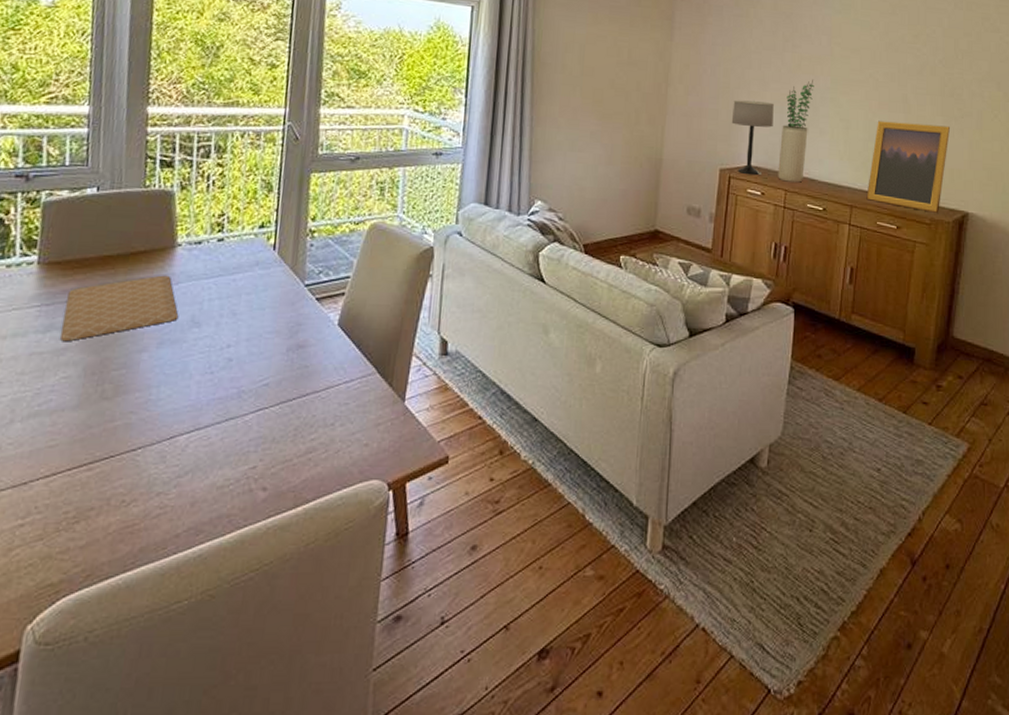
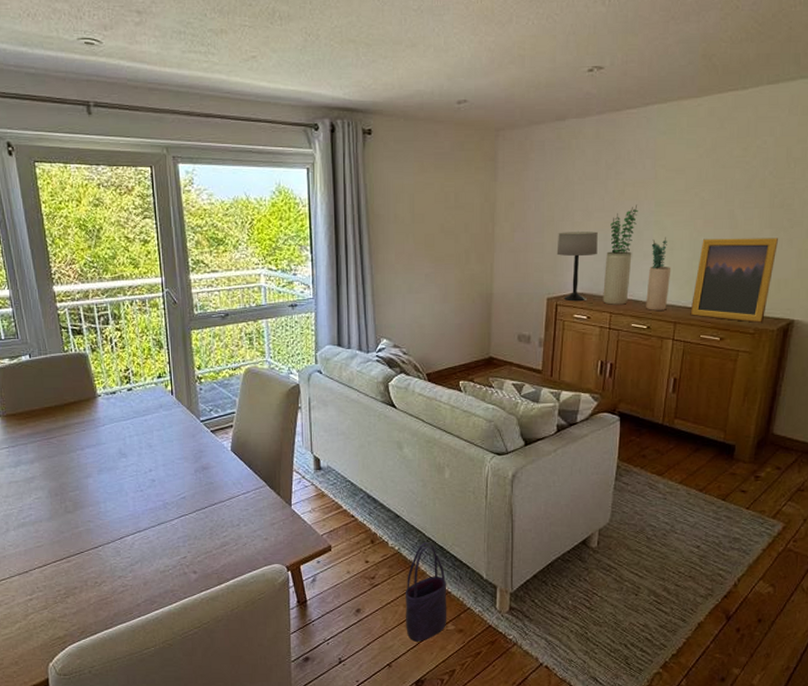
placemat: present [60,275,179,342] -> none [26,419,109,473]
tote bag: none [532,455,589,593] -> present [406,542,447,642]
vase: none [822,115,847,193] -> present [646,237,671,312]

